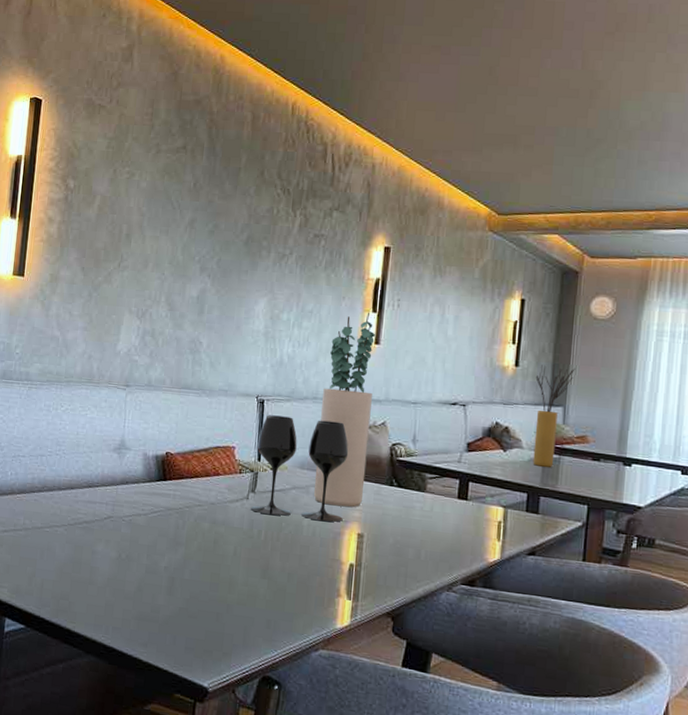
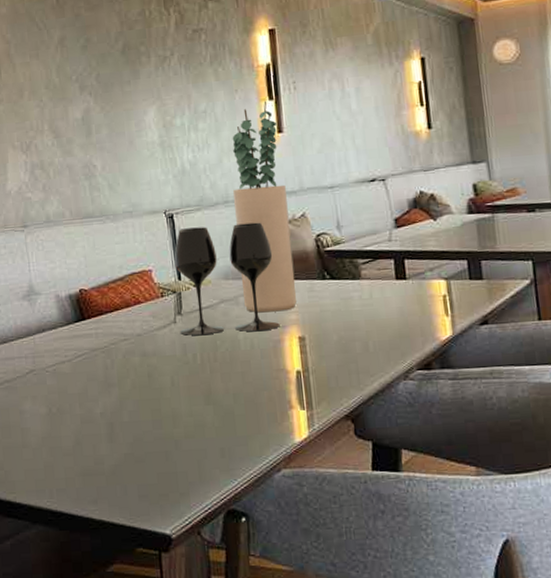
vase: present [533,364,576,468] -> none [451,119,491,229]

